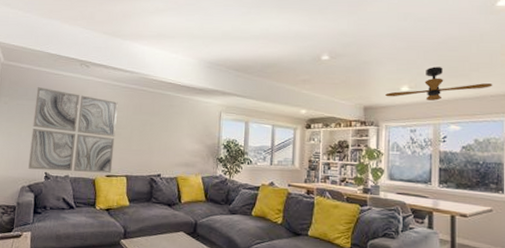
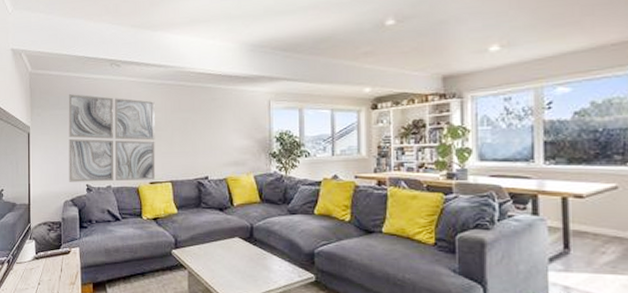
ceiling fan: present [385,66,493,101] -> none [469,15,614,61]

